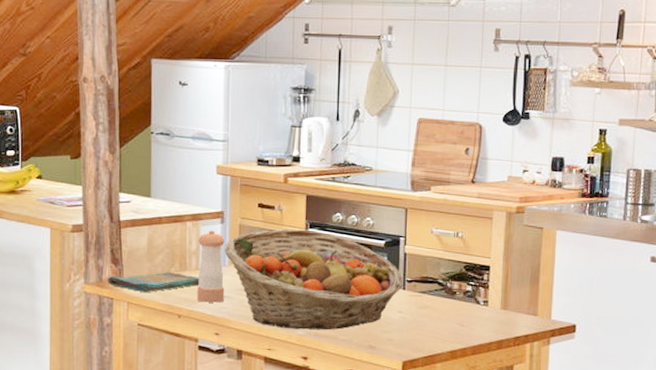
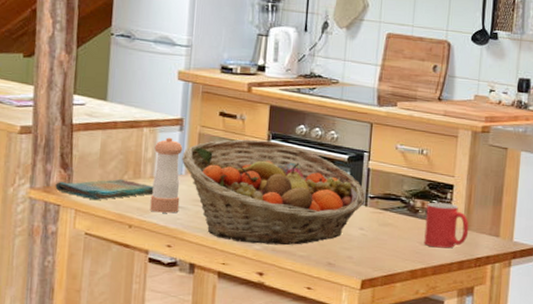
mug: none [462,283,507,329] -> present [424,202,469,248]

